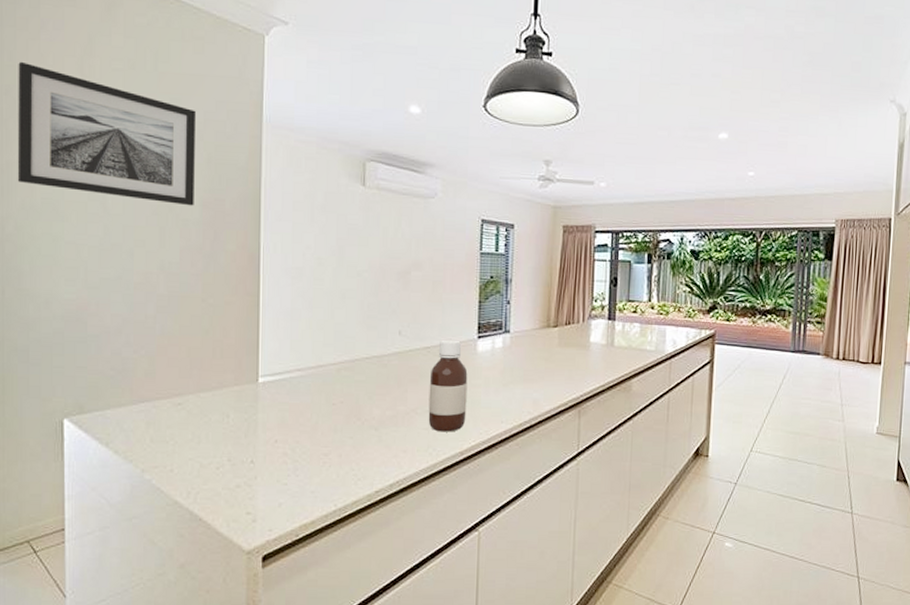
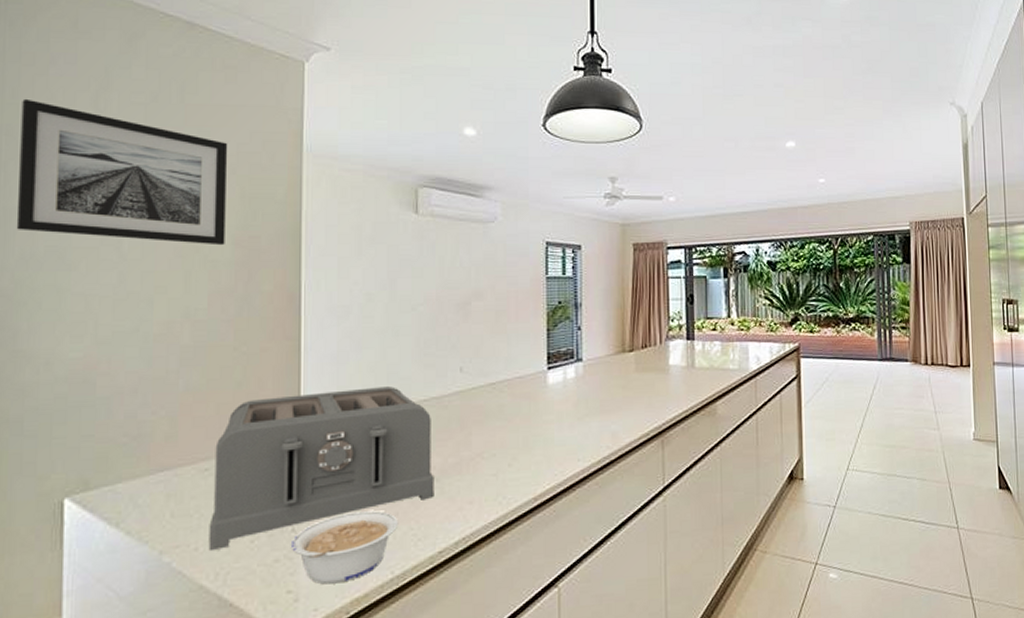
toaster: none [182,343,374,474] -> present [208,387,434,552]
legume: none [249,451,342,510] -> present [290,511,399,585]
bottle: present [428,339,468,432] -> none [496,373,539,477]

